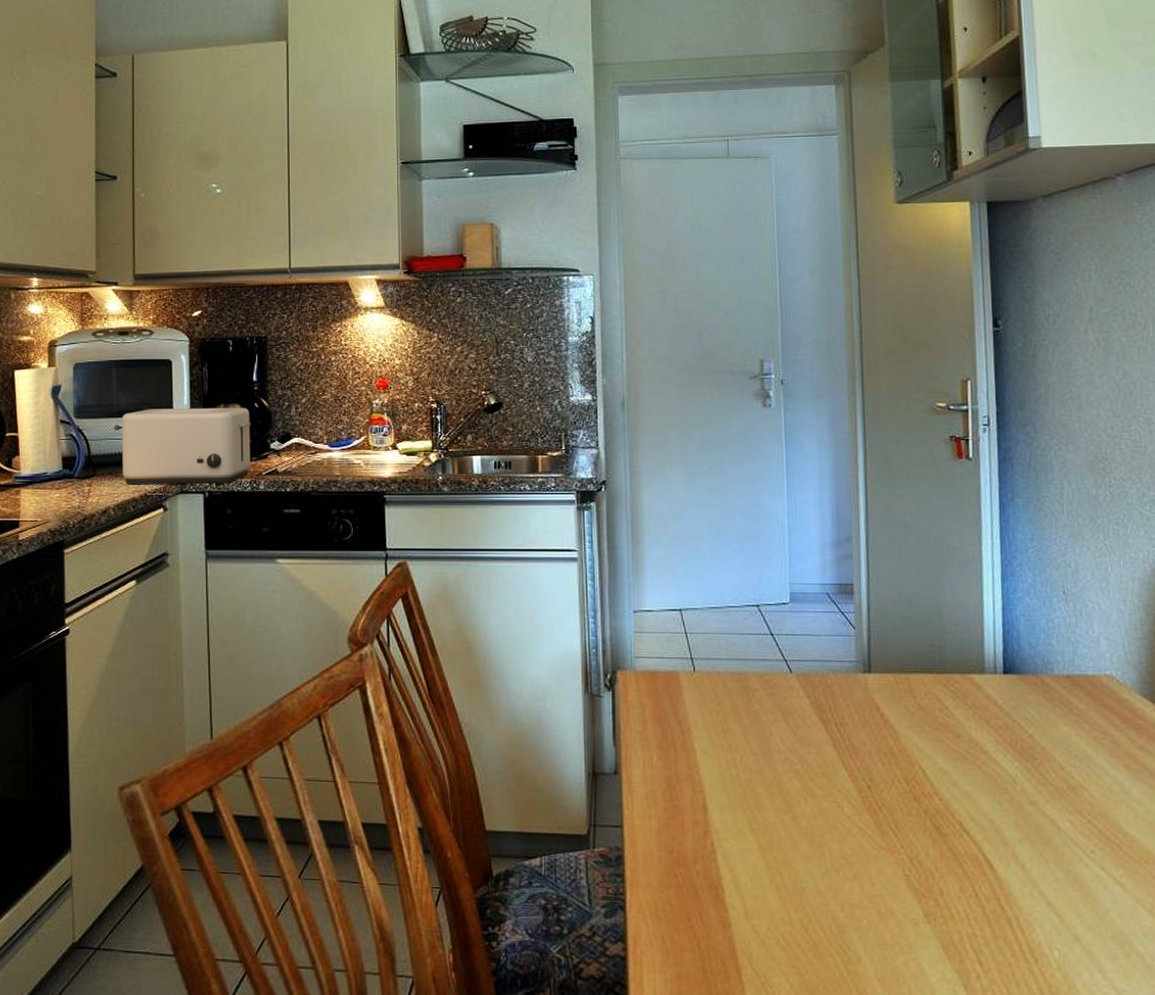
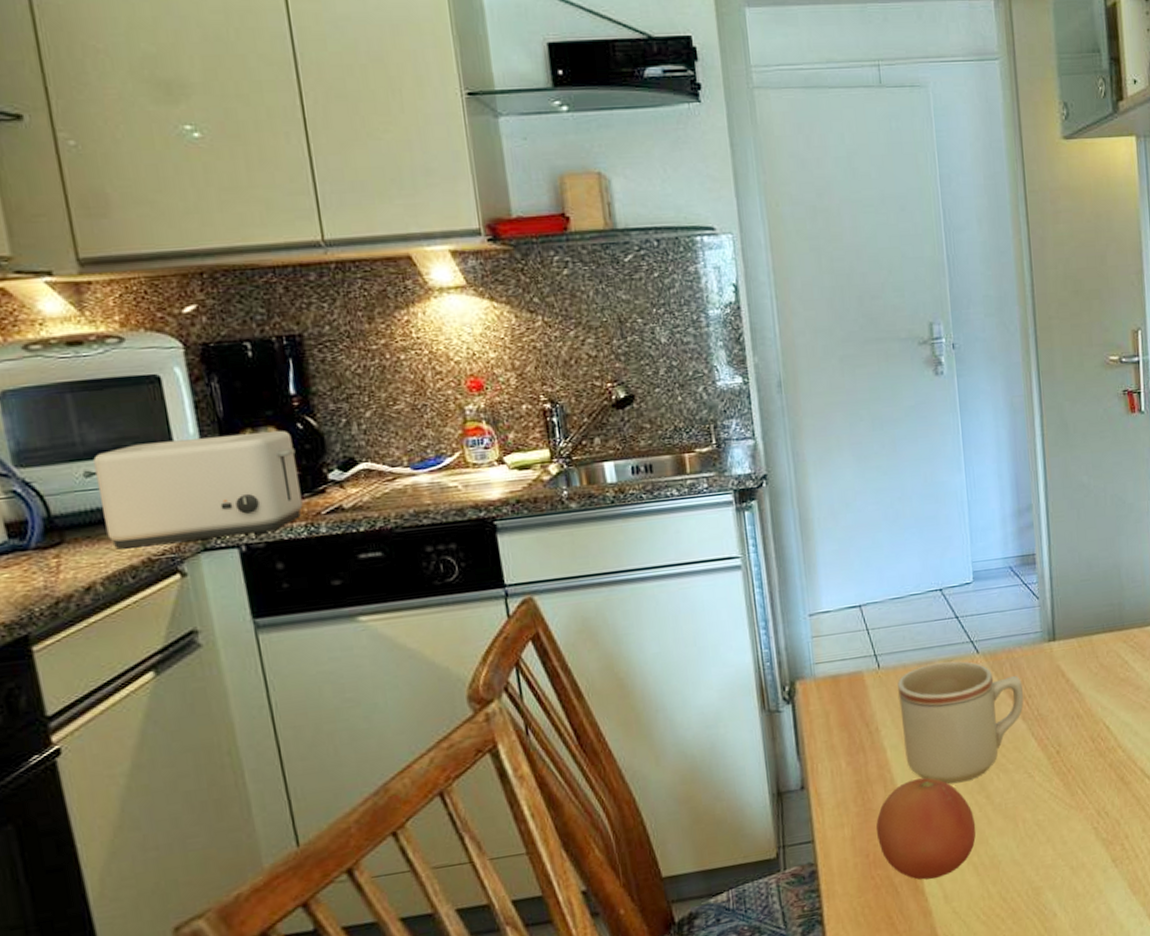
fruit: none [682,786,781,891] -> present [876,777,976,880]
mug: none [711,676,835,798] -> present [897,661,1024,784]

